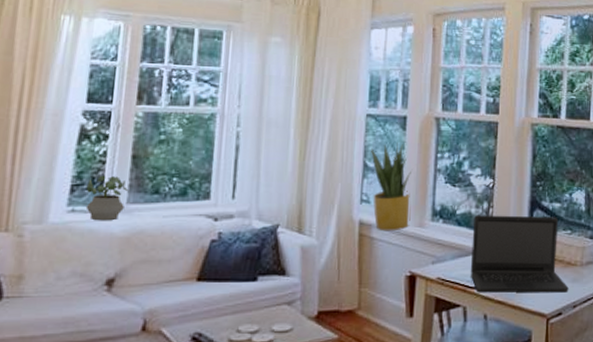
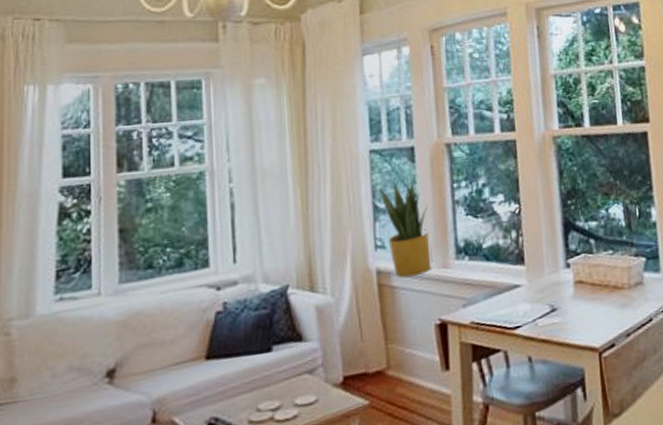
potted plant: present [85,175,129,221] -> none [73,255,120,307]
laptop: present [470,215,569,293] -> none [503,237,619,332]

